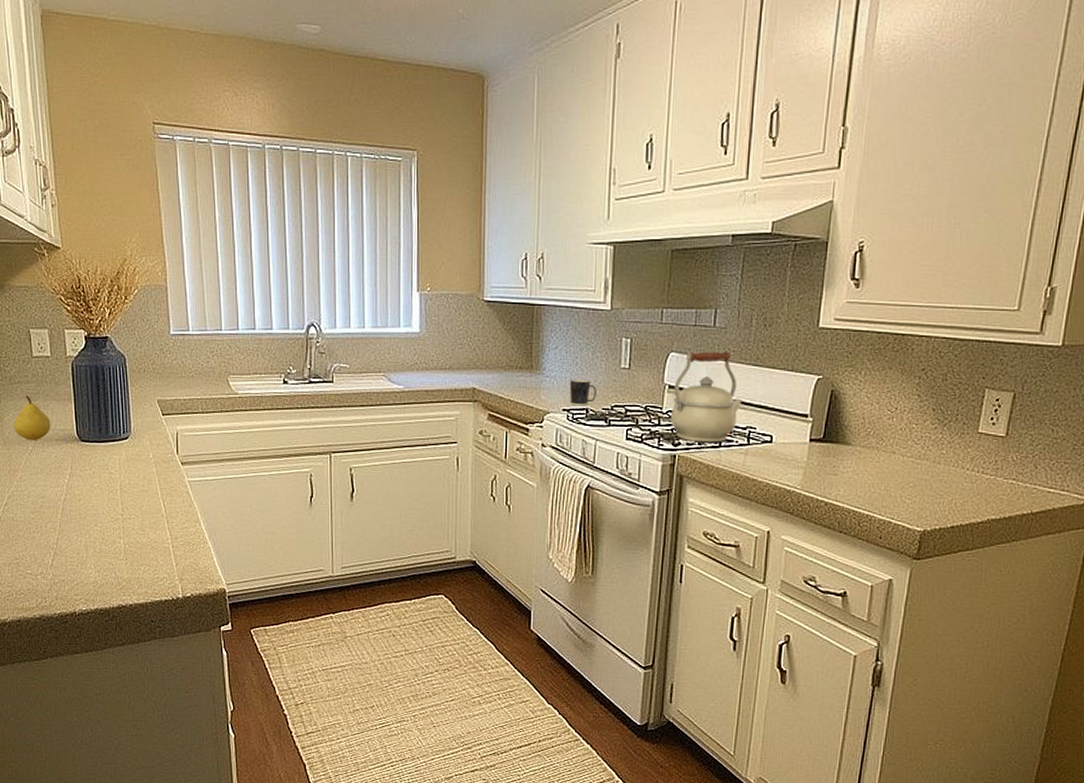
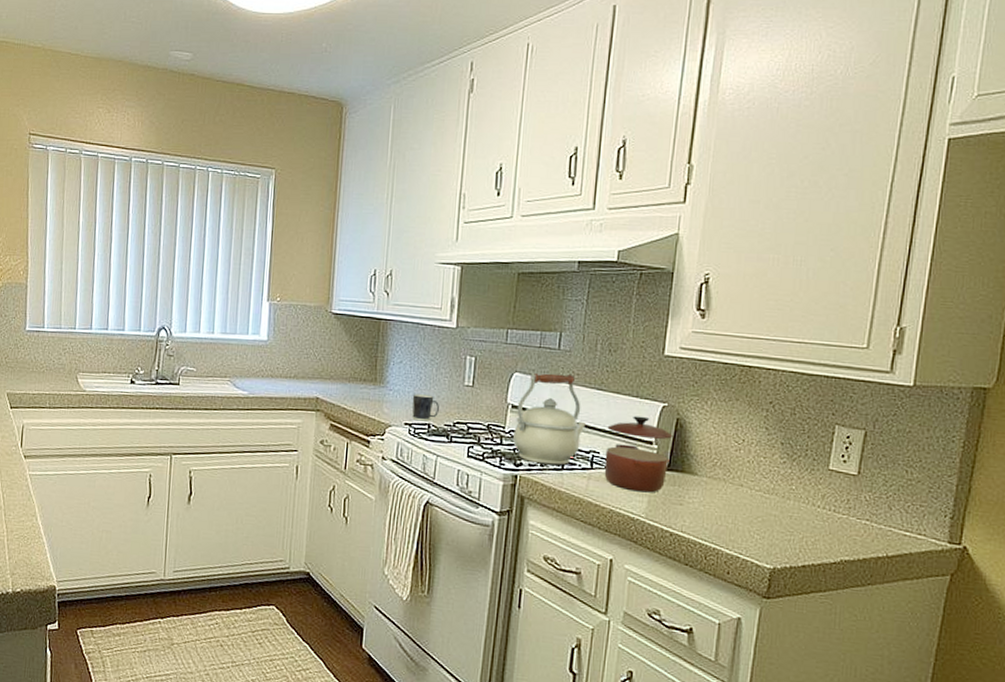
saucepan: none [761,390,827,465] -> present [604,416,673,493]

